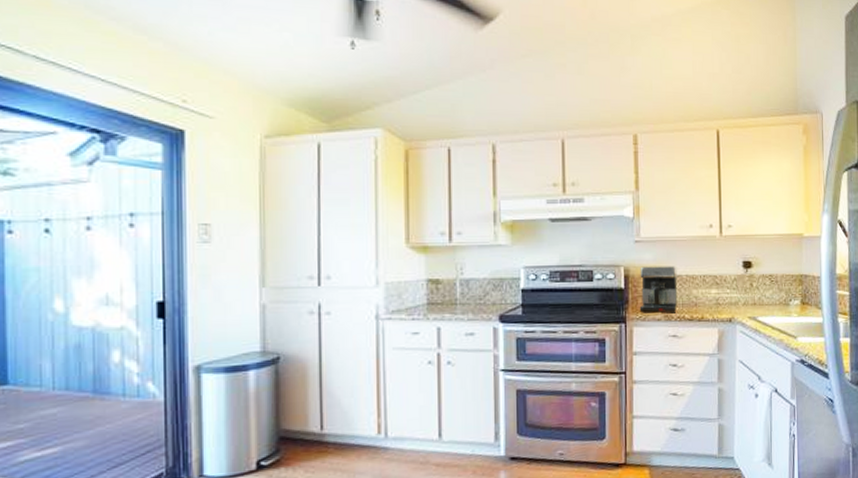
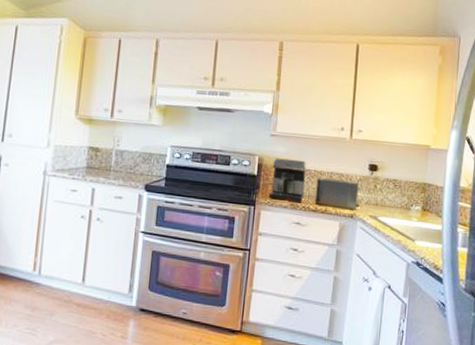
toaster: none [689,282,737,314] -> present [314,178,361,210]

